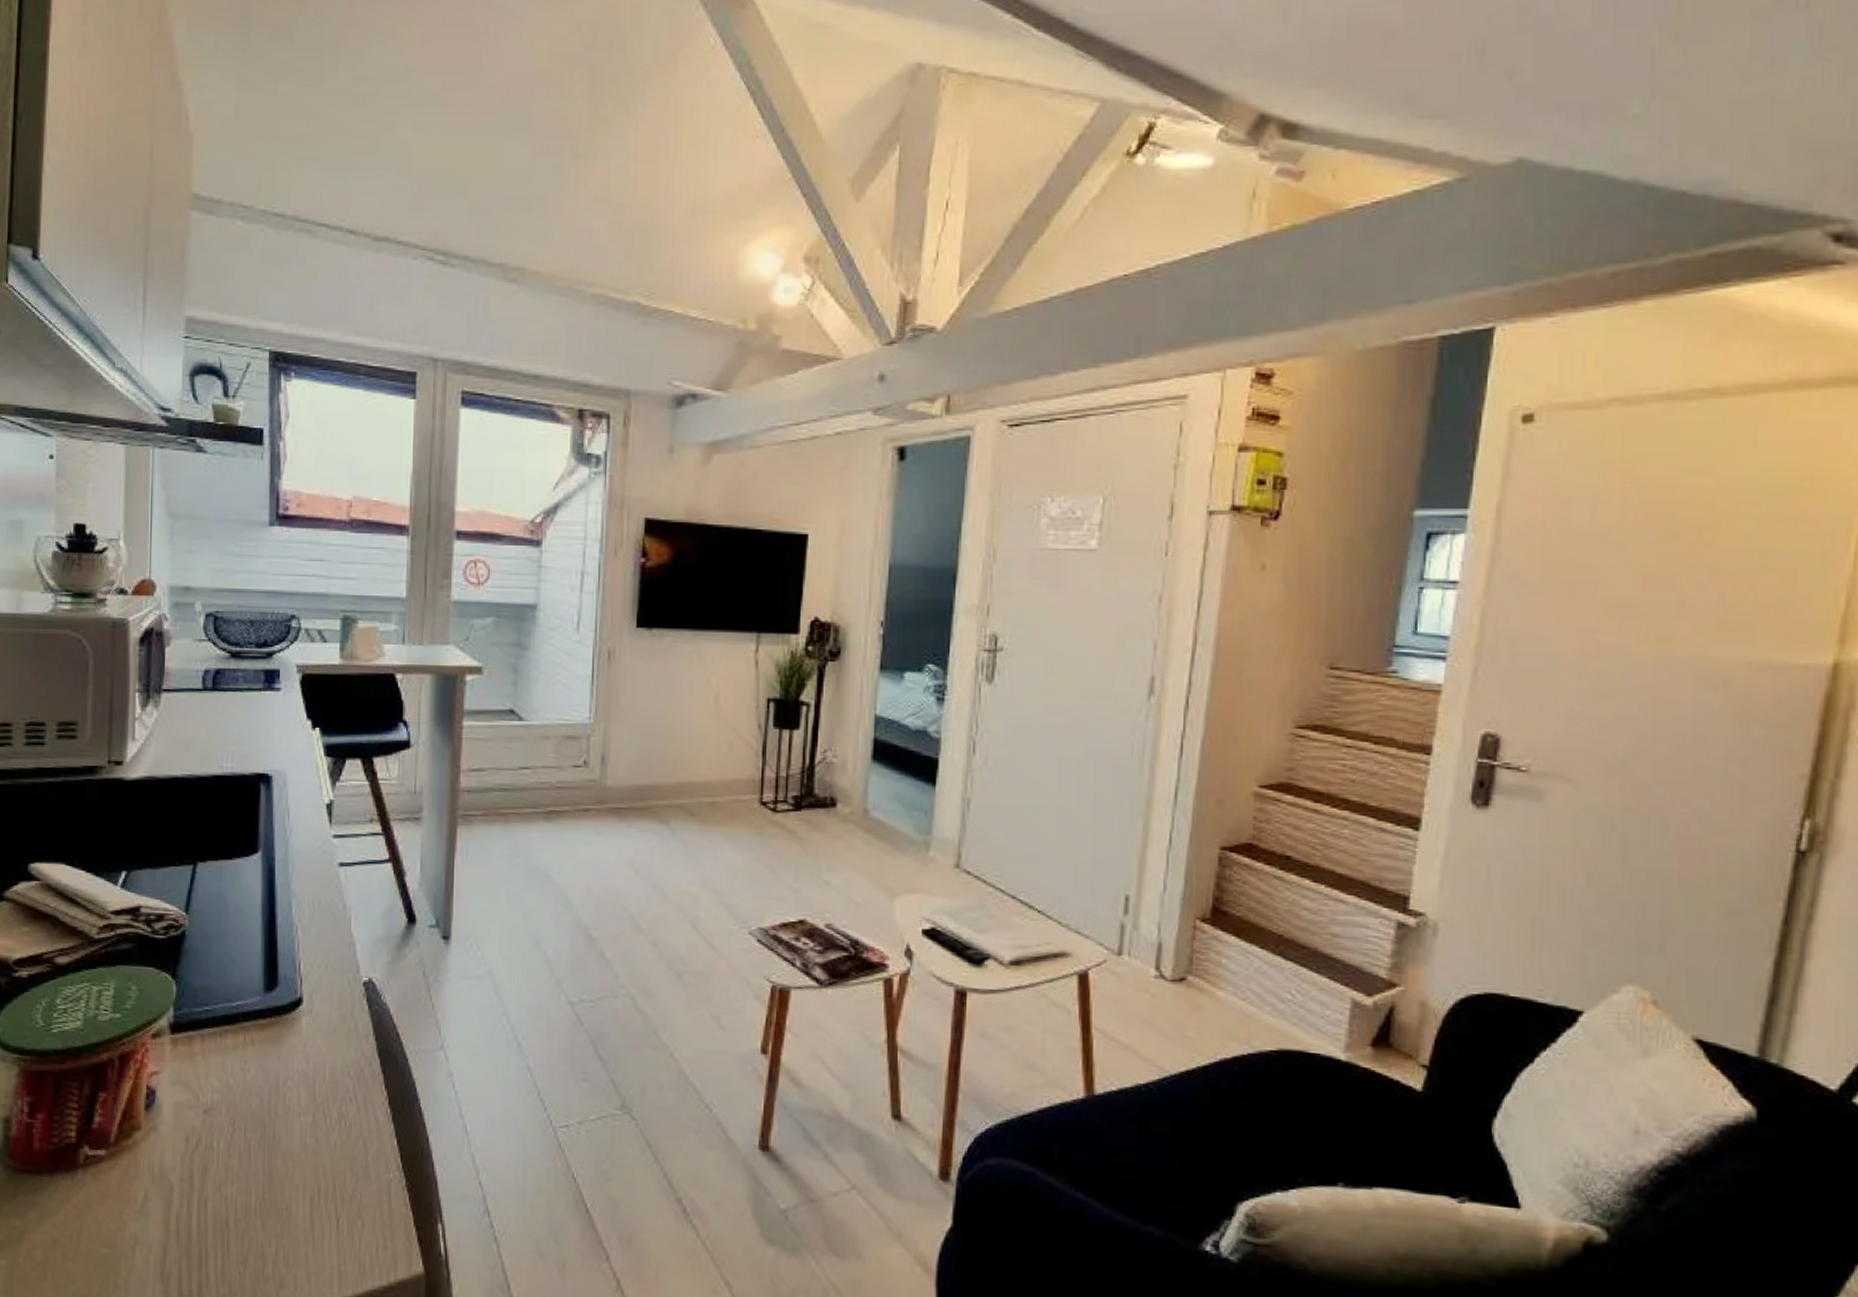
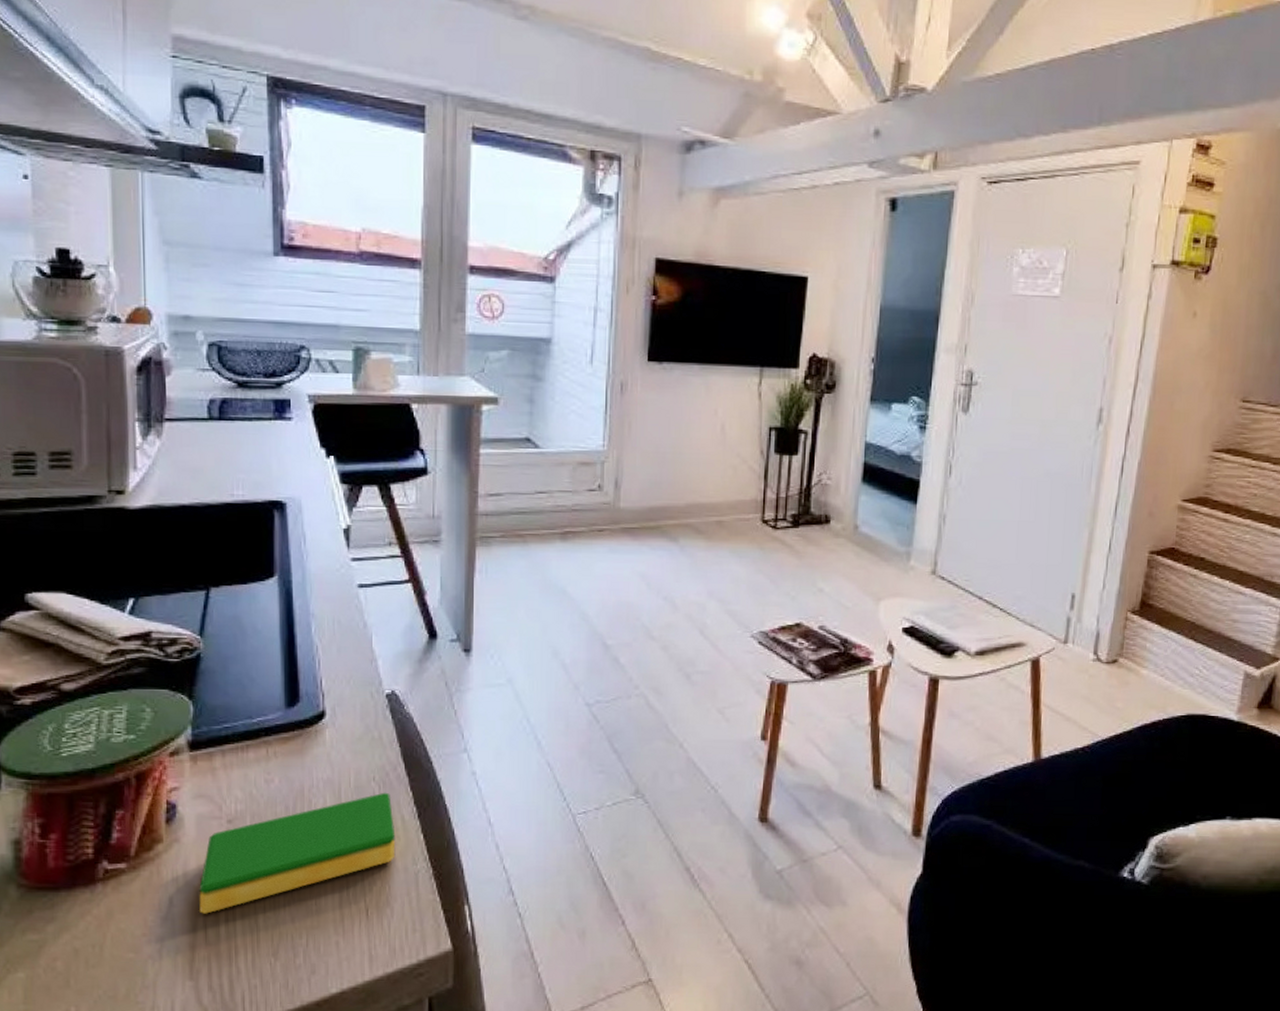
dish sponge: none [173,1089,369,1212] -> present [199,792,396,914]

